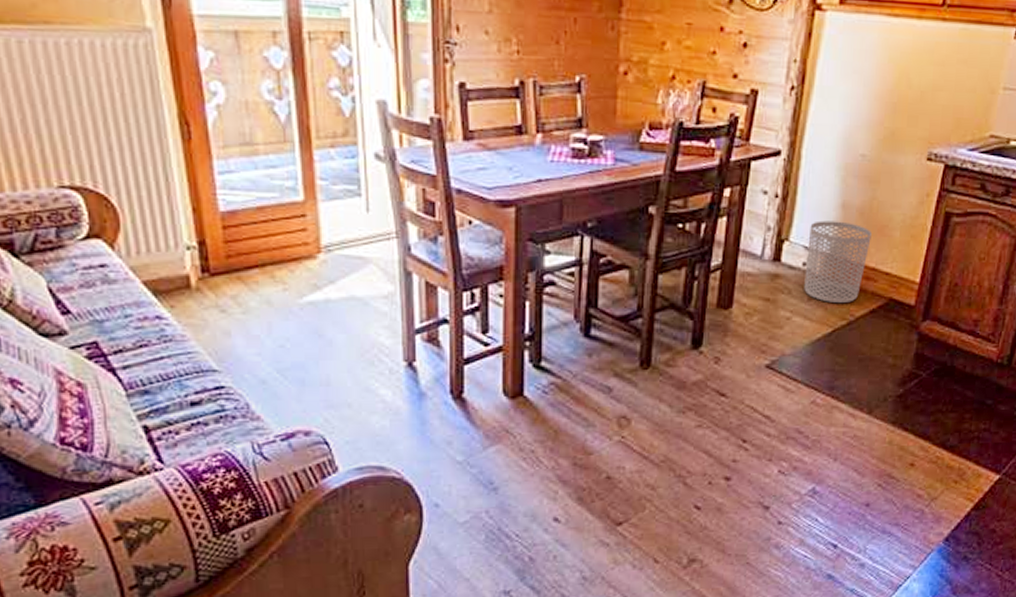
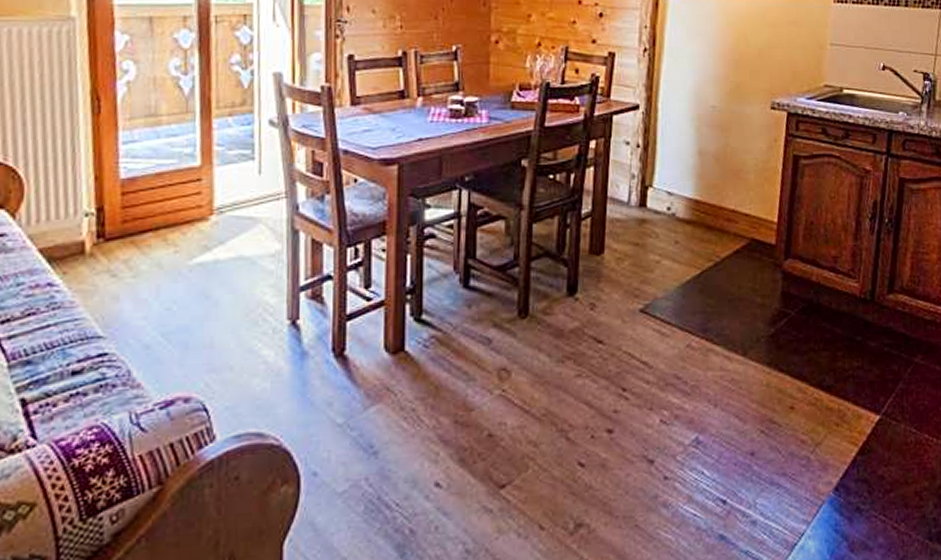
waste bin: present [804,220,872,304] -> none [670,167,728,246]

